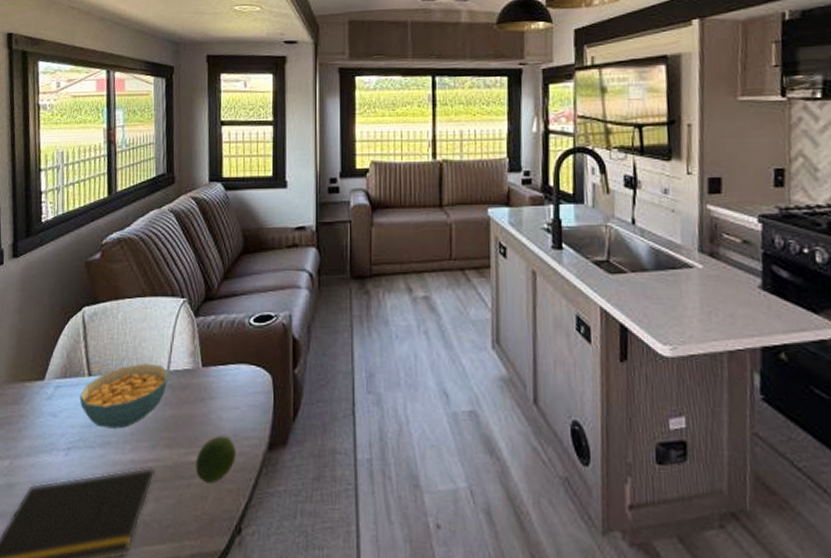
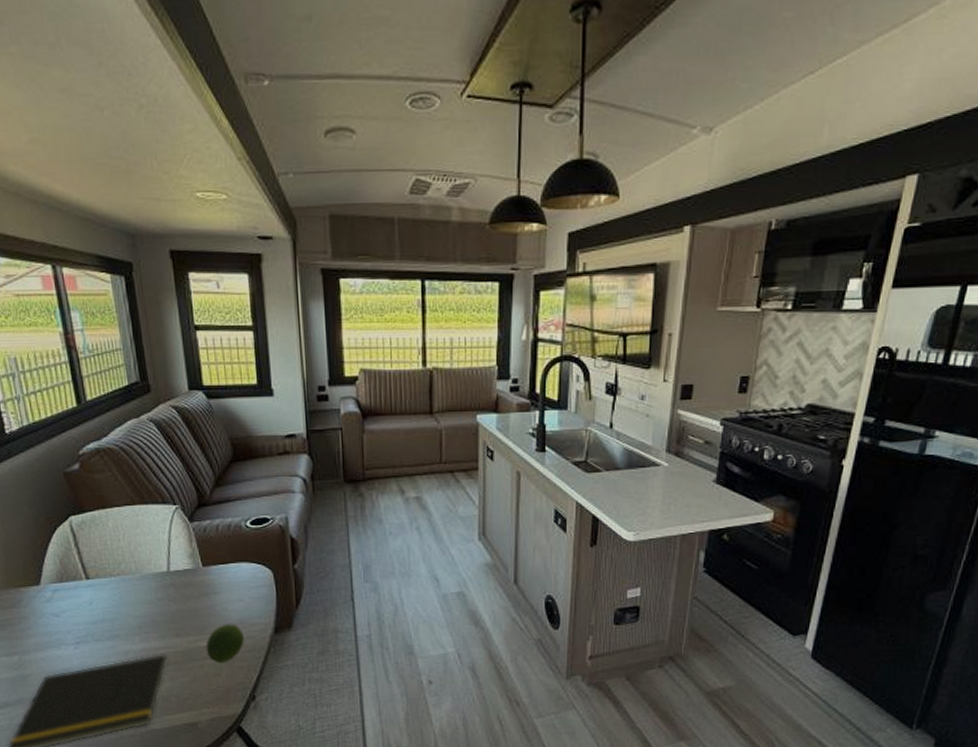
cereal bowl: present [79,364,170,429] -> none [80,566,171,624]

